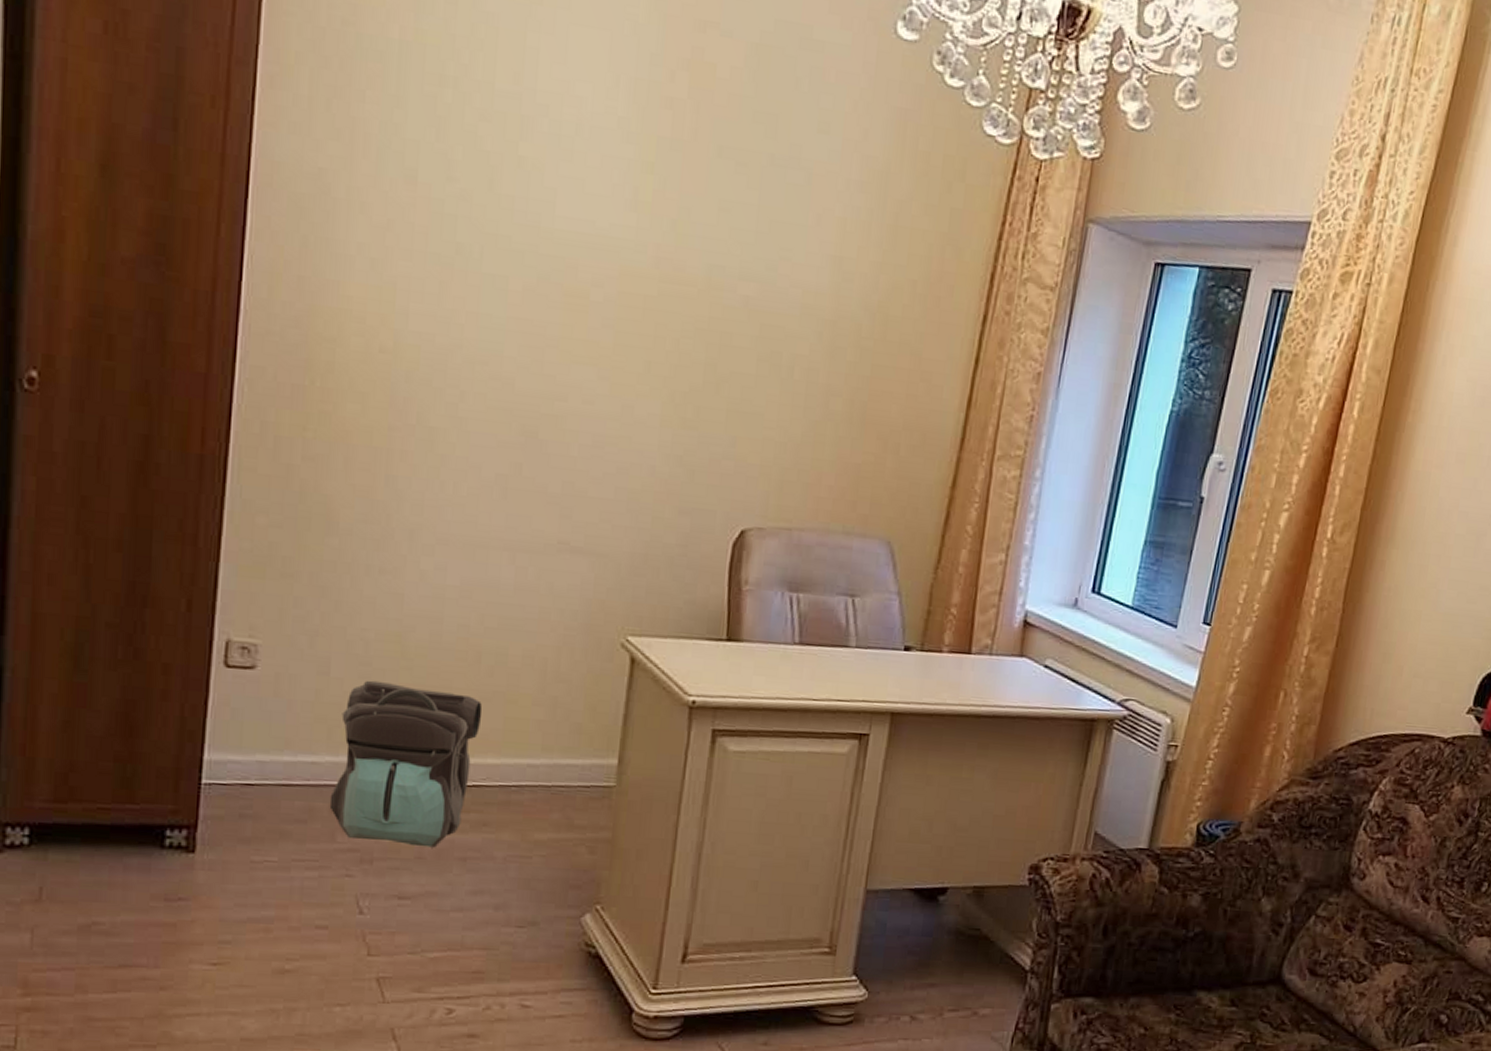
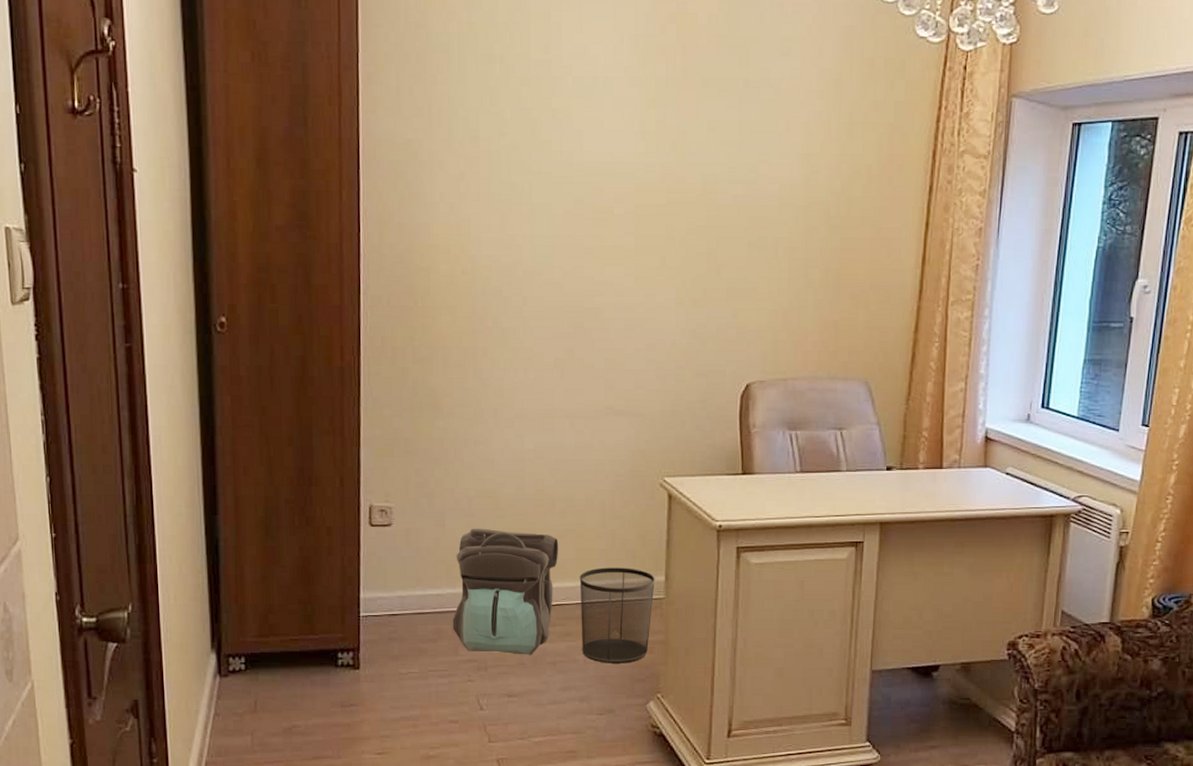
waste bin: none [502,742,605,865] -> present [579,567,655,663]

